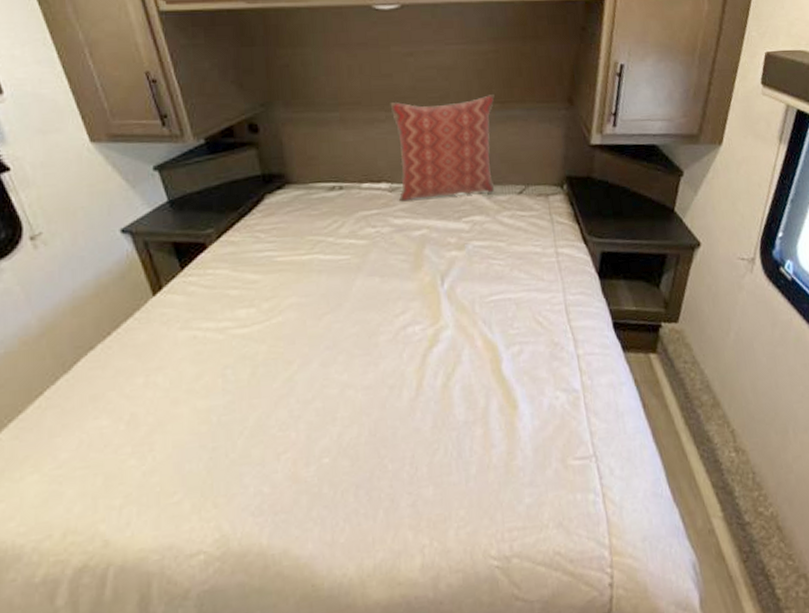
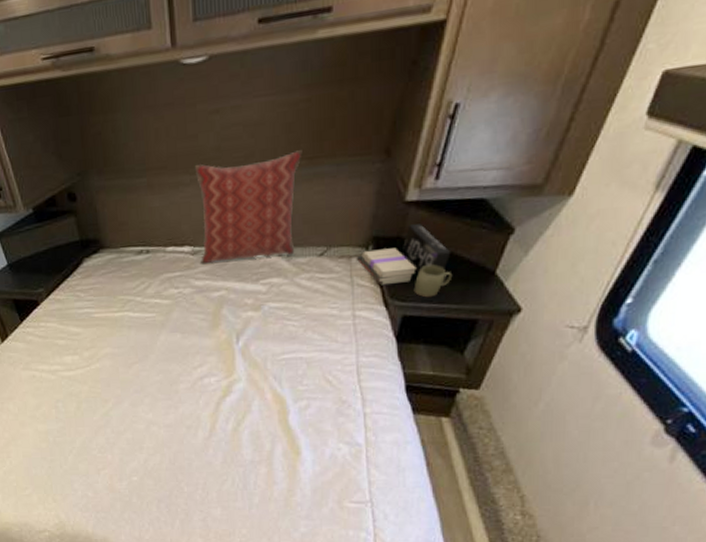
books: none [553,187,608,223] -> present [356,248,416,286]
alarm clock: none [591,165,636,220] -> present [400,224,451,283]
mug: none [607,203,640,234] -> present [413,265,453,298]

